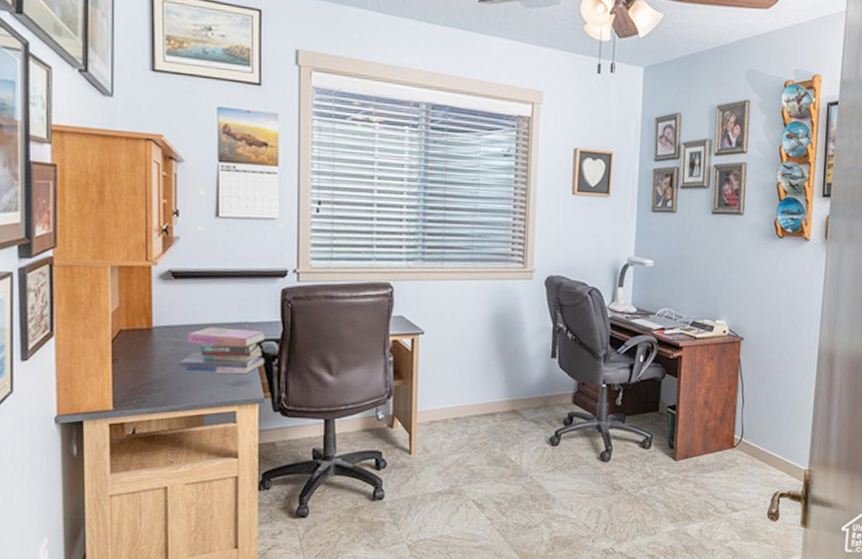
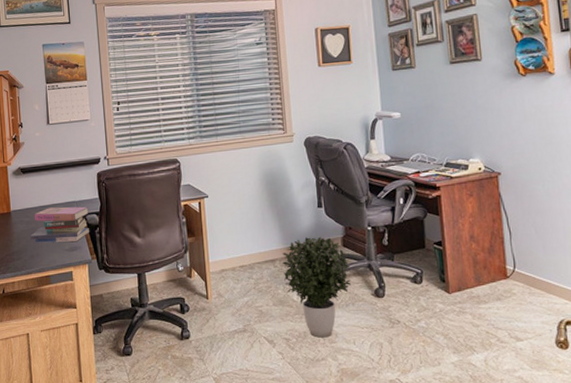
potted plant: none [503,390,578,503] -> present [282,236,352,338]

